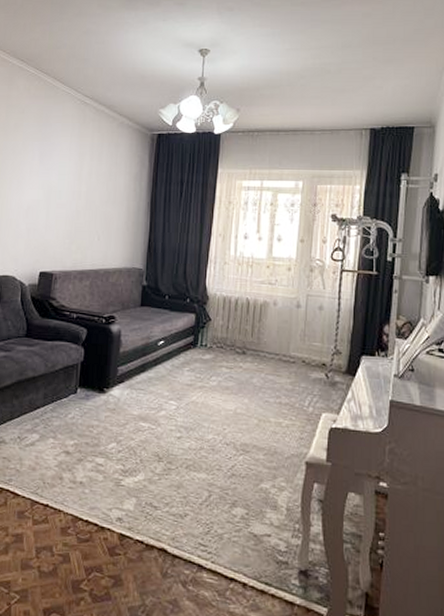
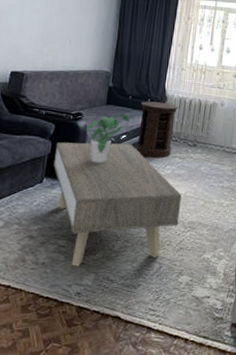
coffee table: none [87,349,231,489] -> present [53,142,182,267]
potted plant: none [119,316,167,373] -> present [85,114,130,163]
side table: none [176,301,223,367] -> present [136,101,179,157]

